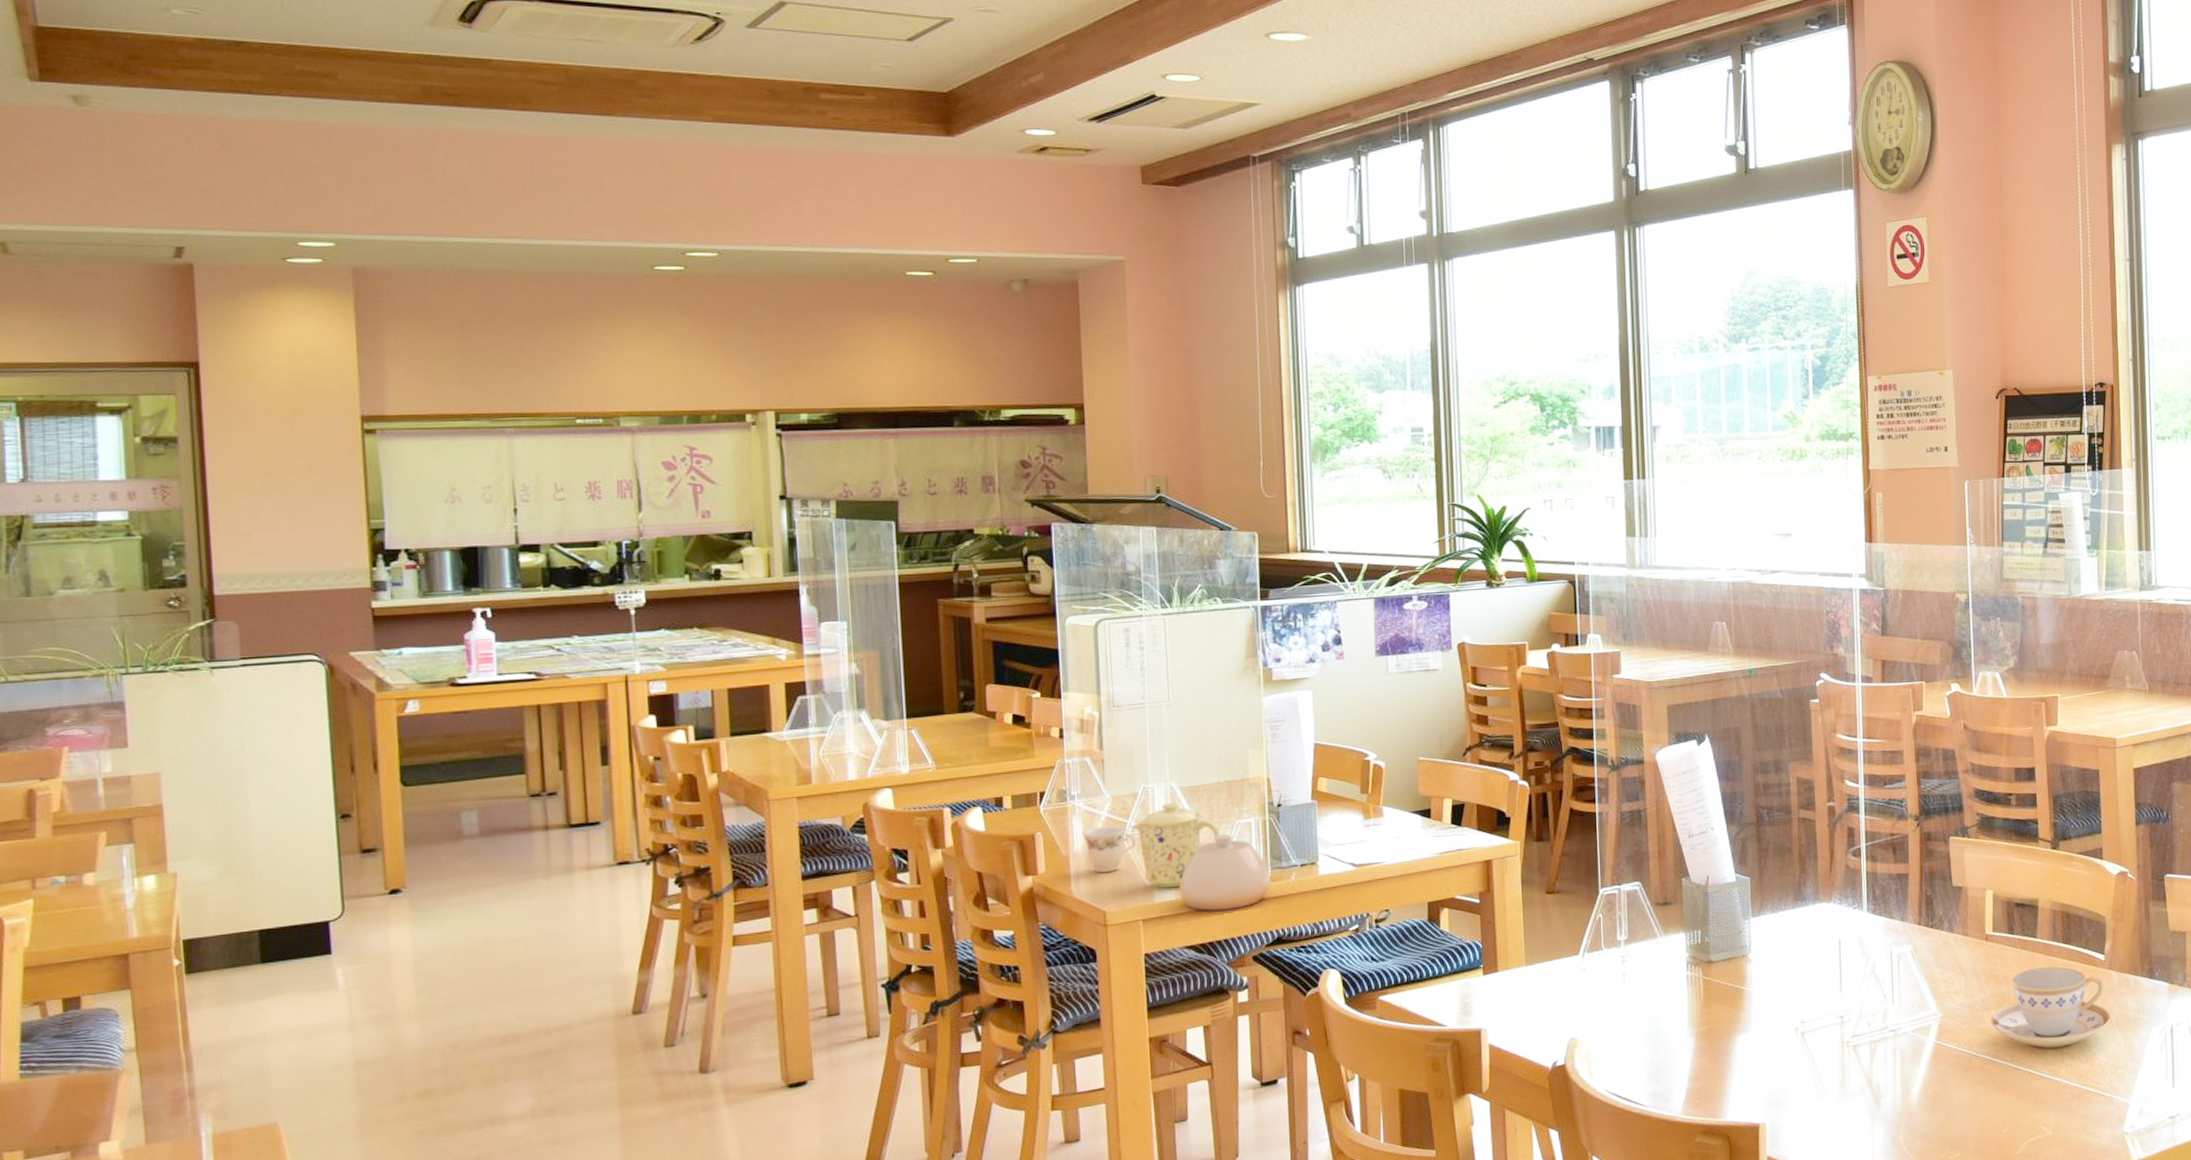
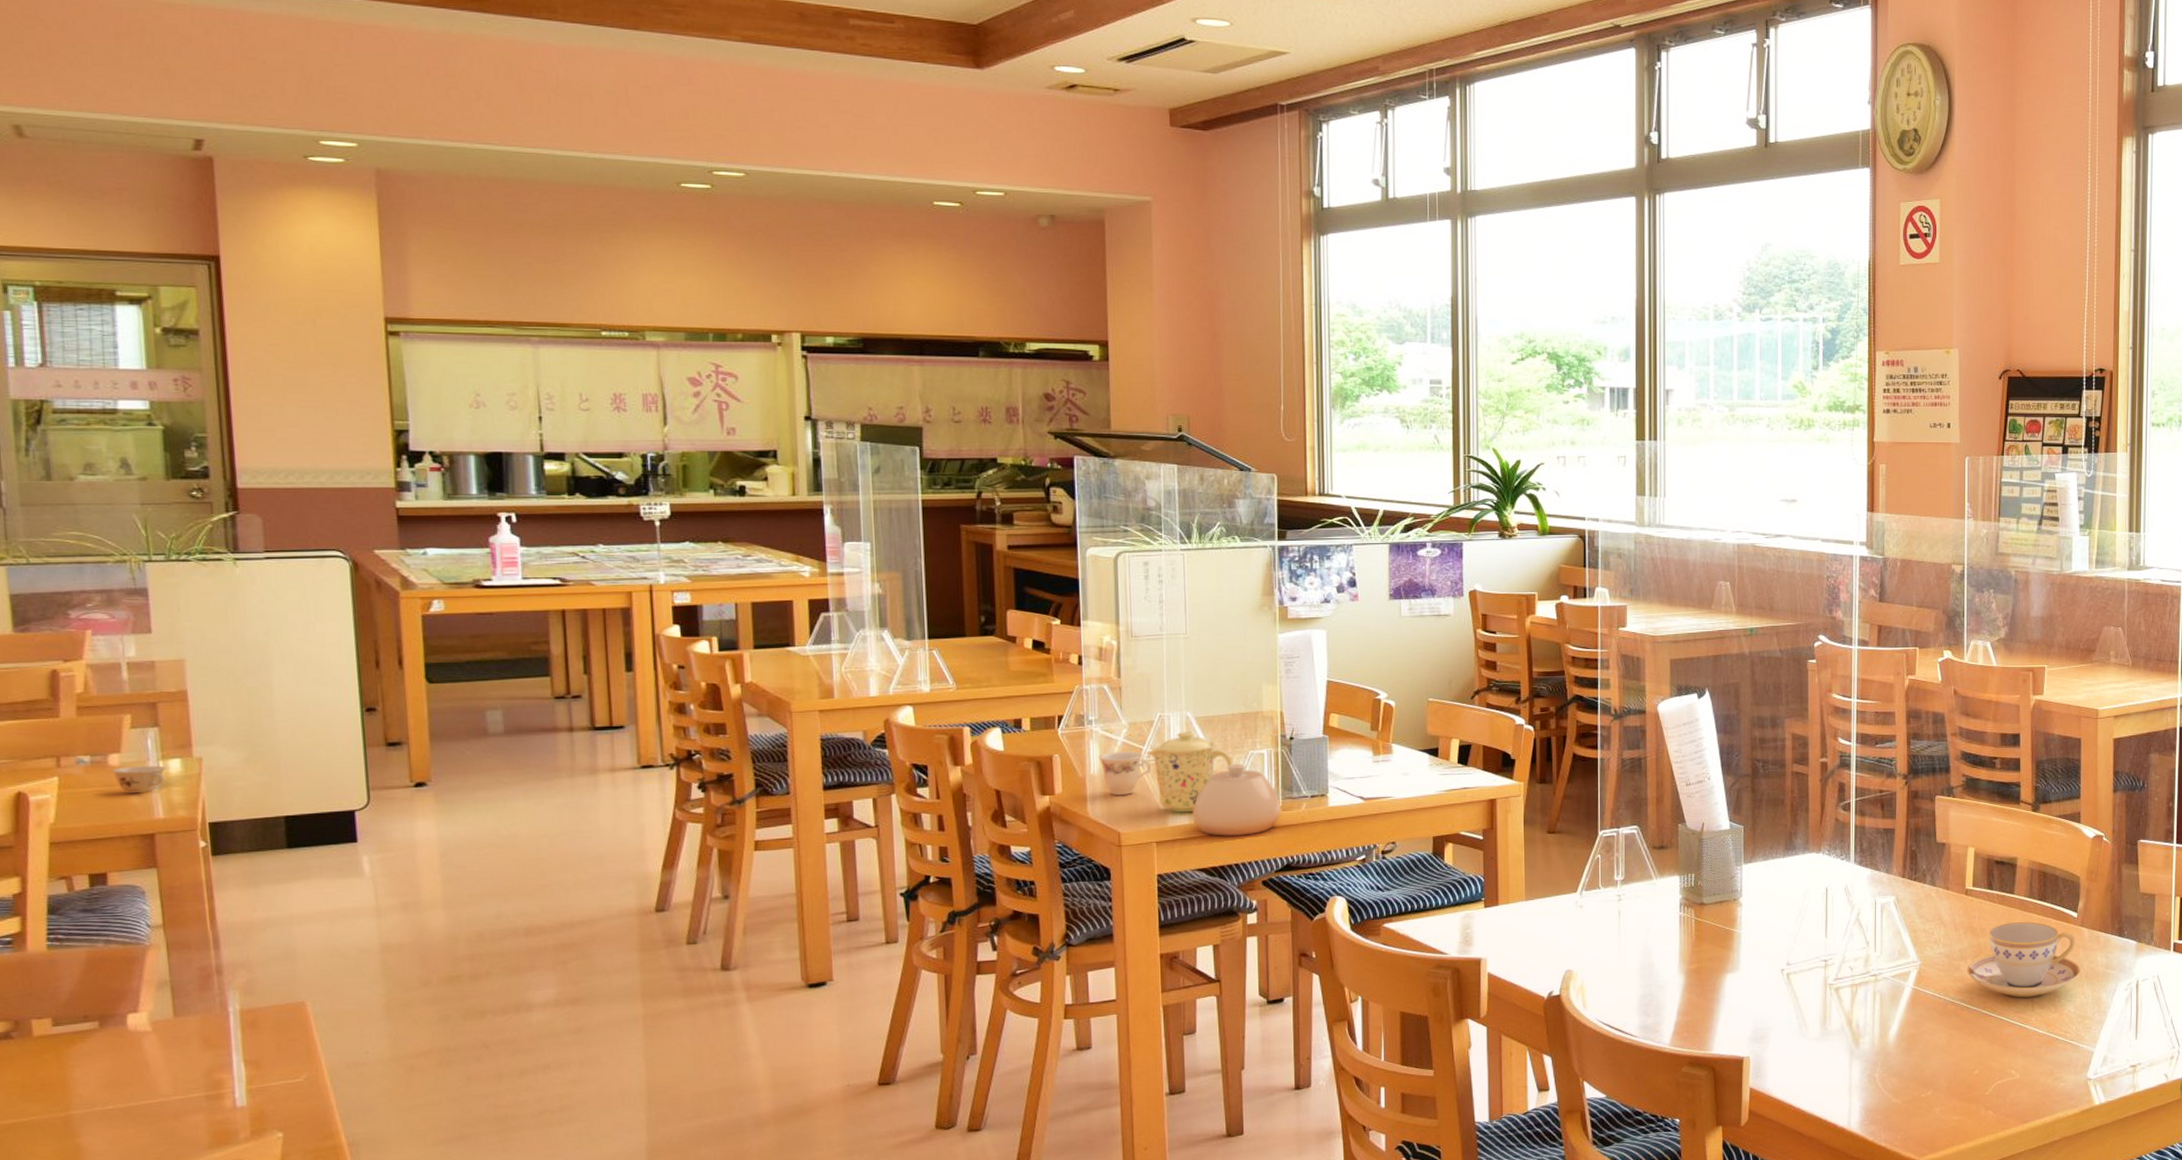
teacup: none [87,883,141,914] -> present [112,765,166,794]

